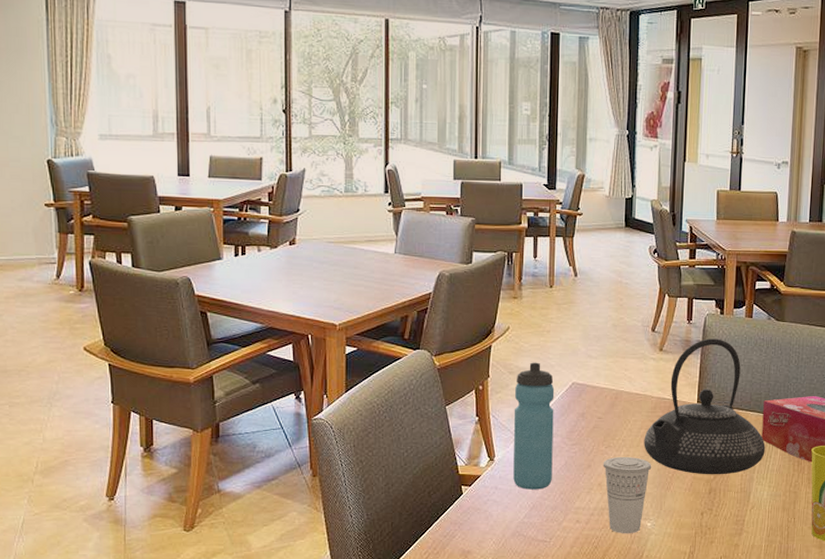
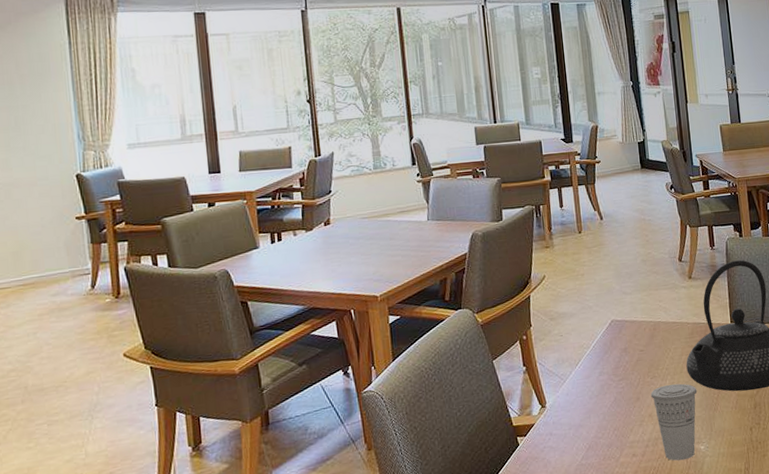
water bottle: present [513,362,555,490] -> none [558,305,604,432]

